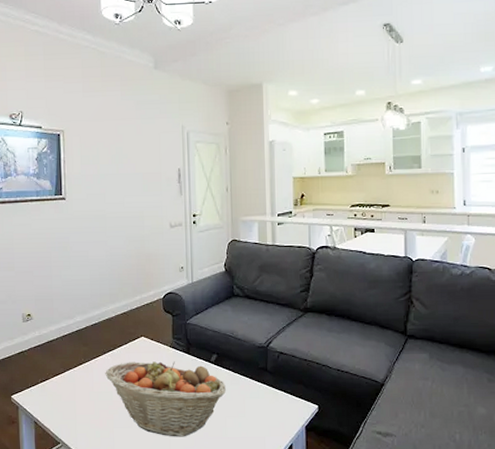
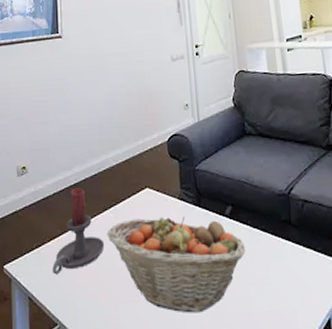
candle holder: none [56,334,103,405] -> present [53,188,105,275]

